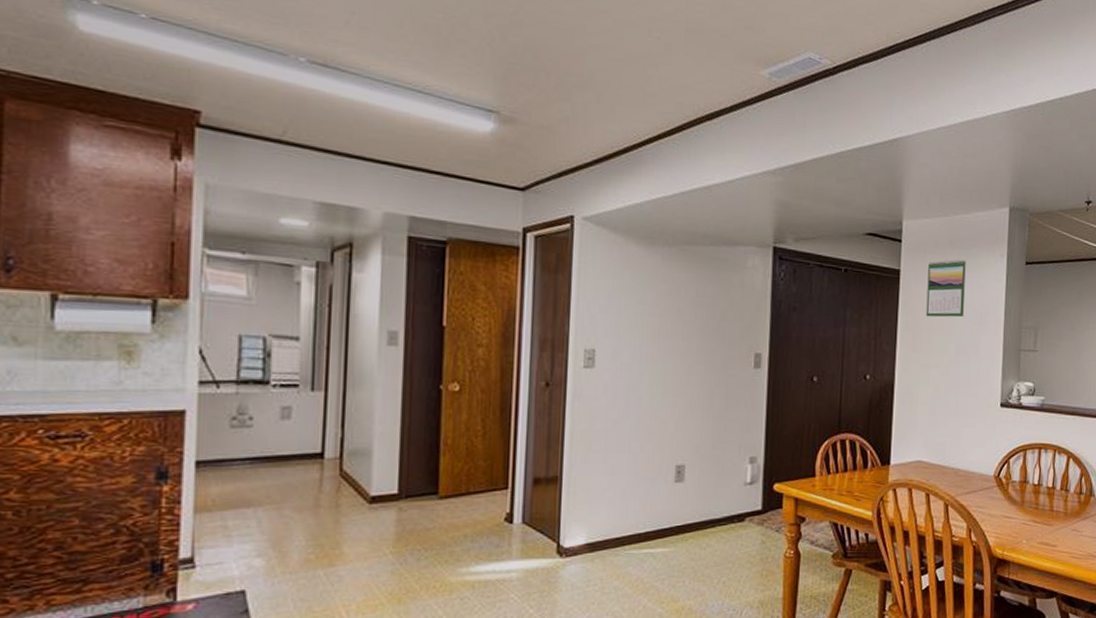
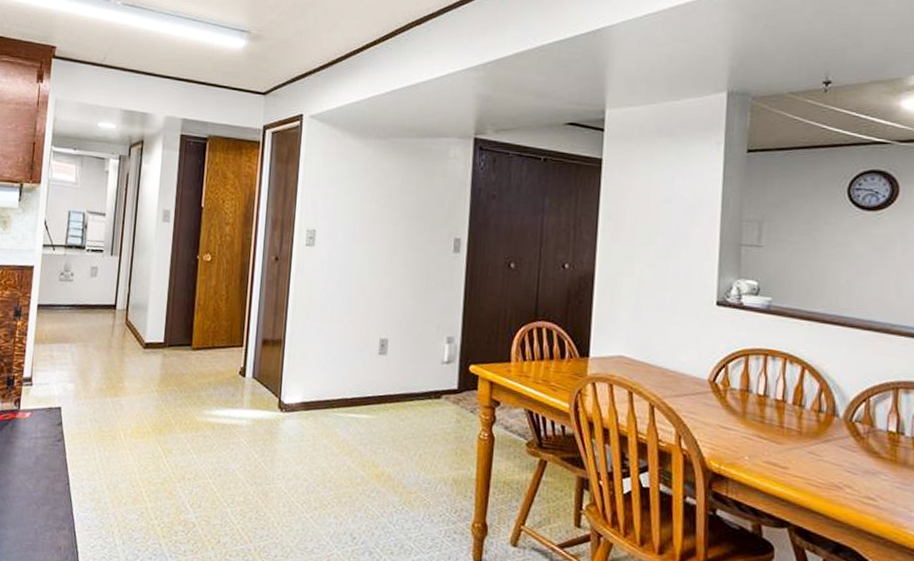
calendar: present [926,259,966,317] -> none [630,147,676,208]

